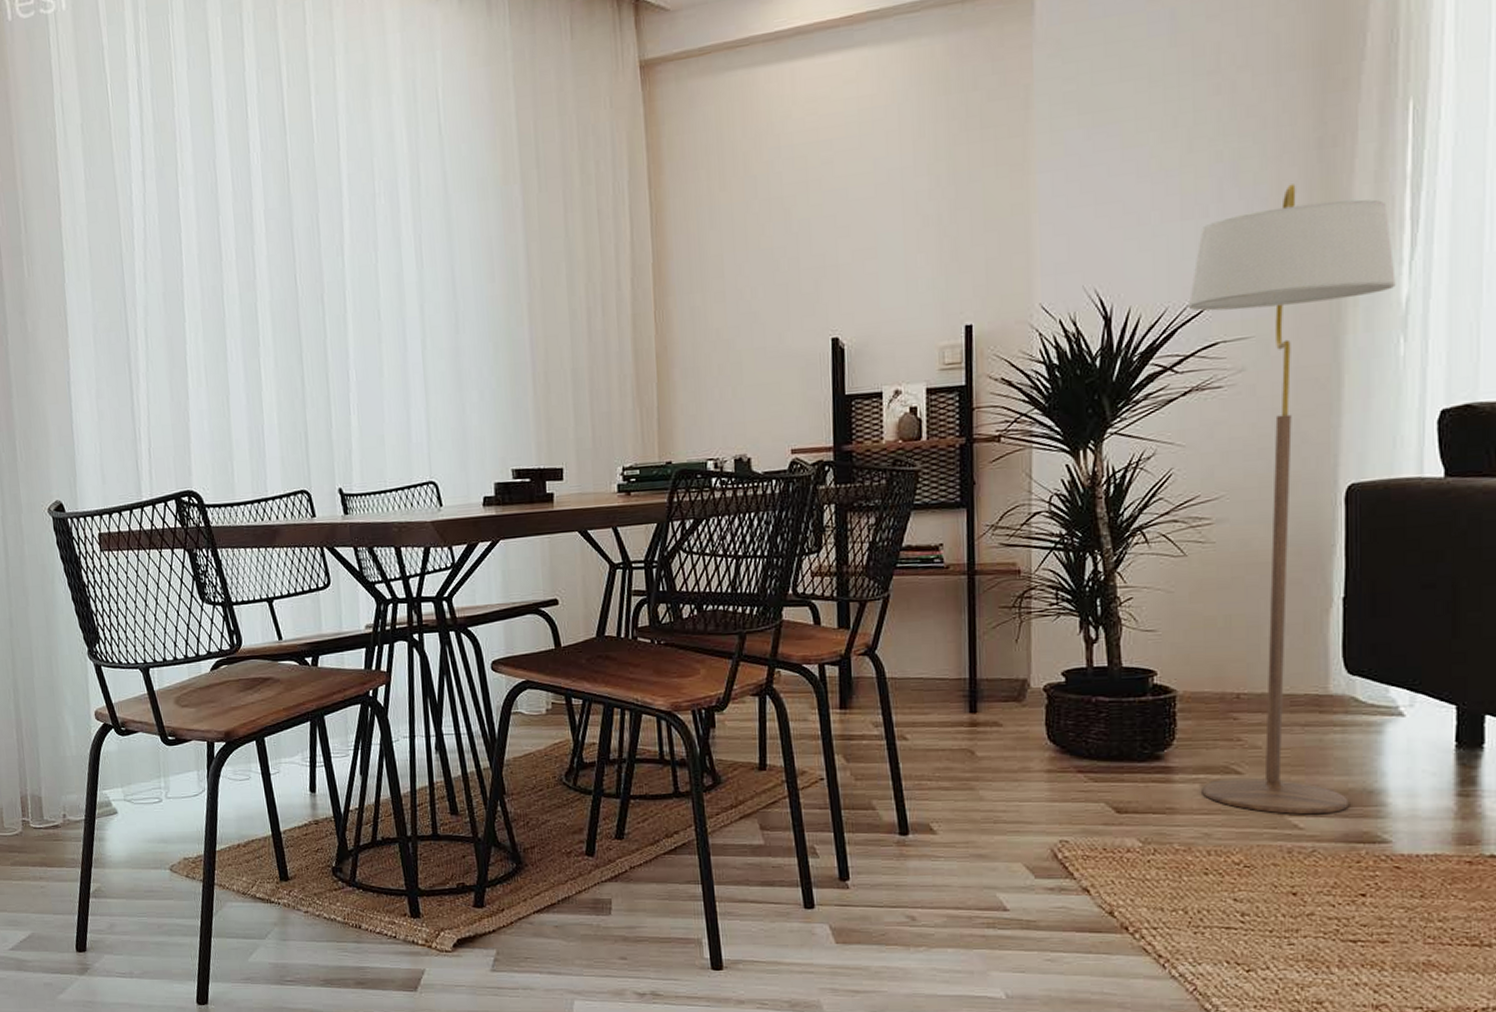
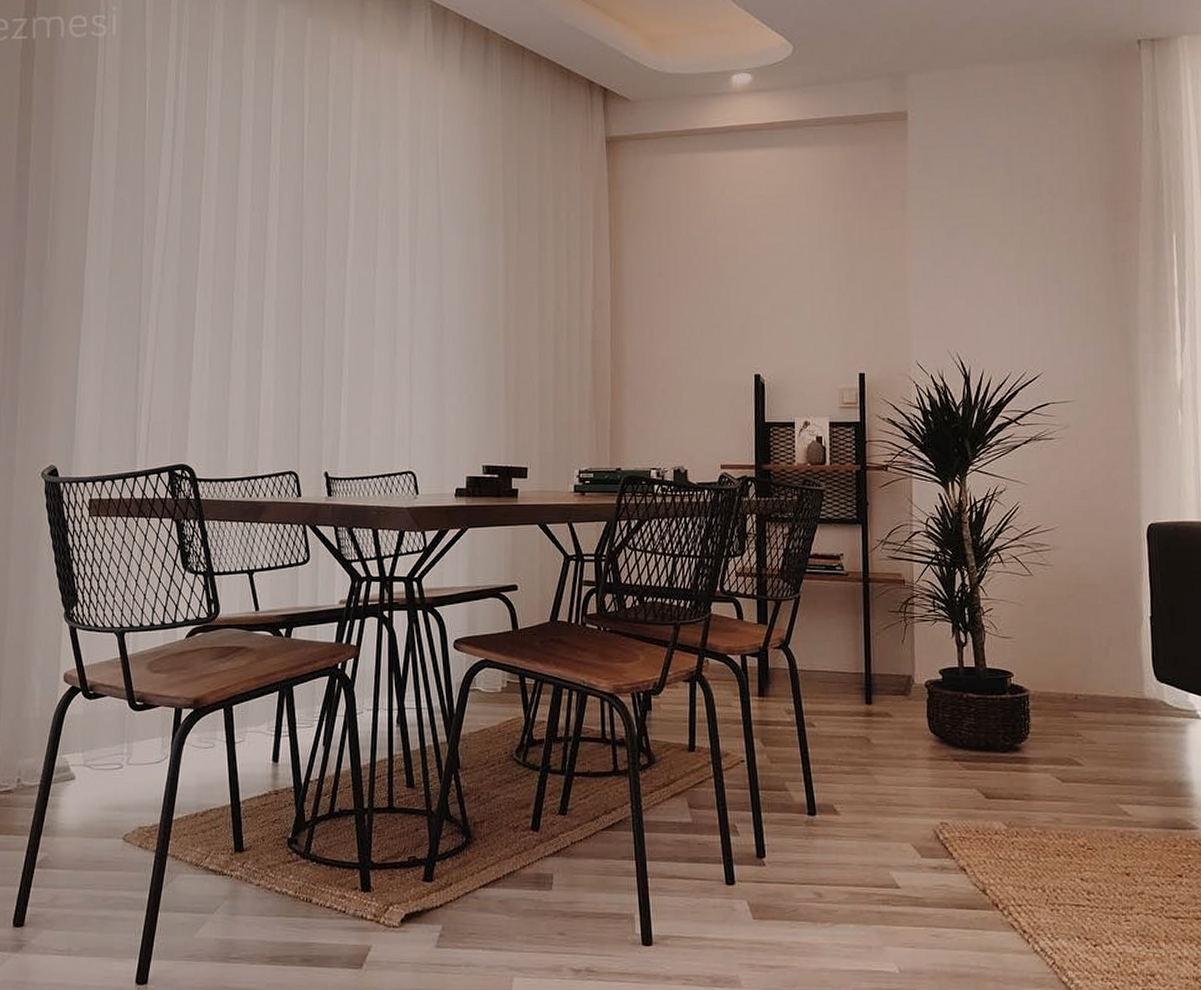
floor lamp: present [1188,184,1396,815] -> none [1026,286,1172,803]

